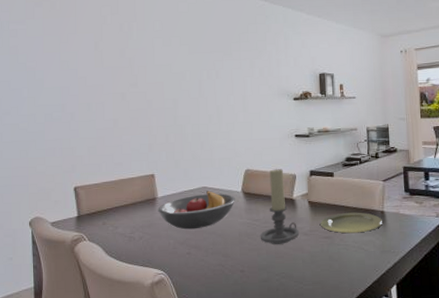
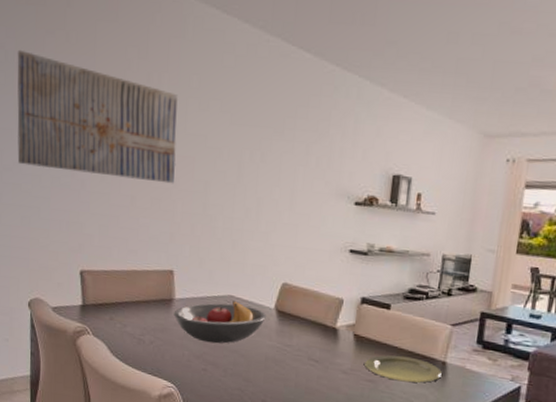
wall art: none [11,19,149,108] -> present [17,49,179,184]
candle holder: present [260,169,300,244] -> none [289,288,338,379]

